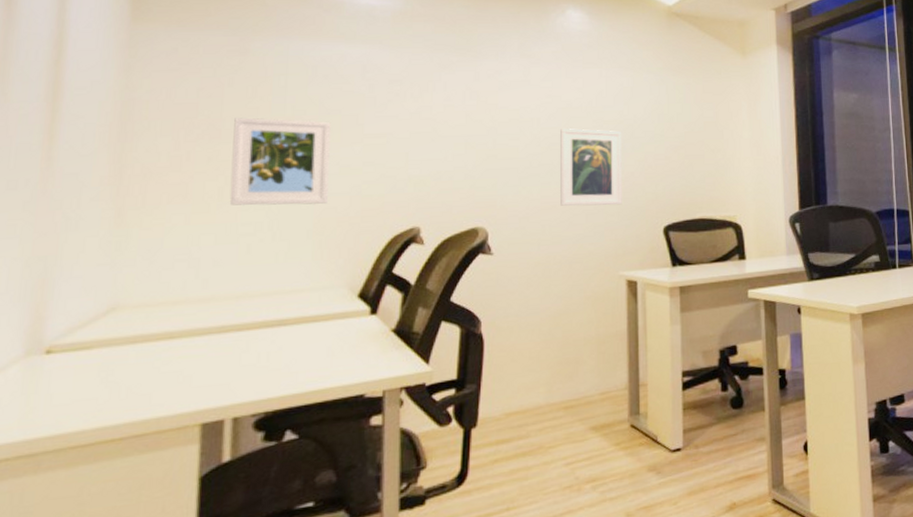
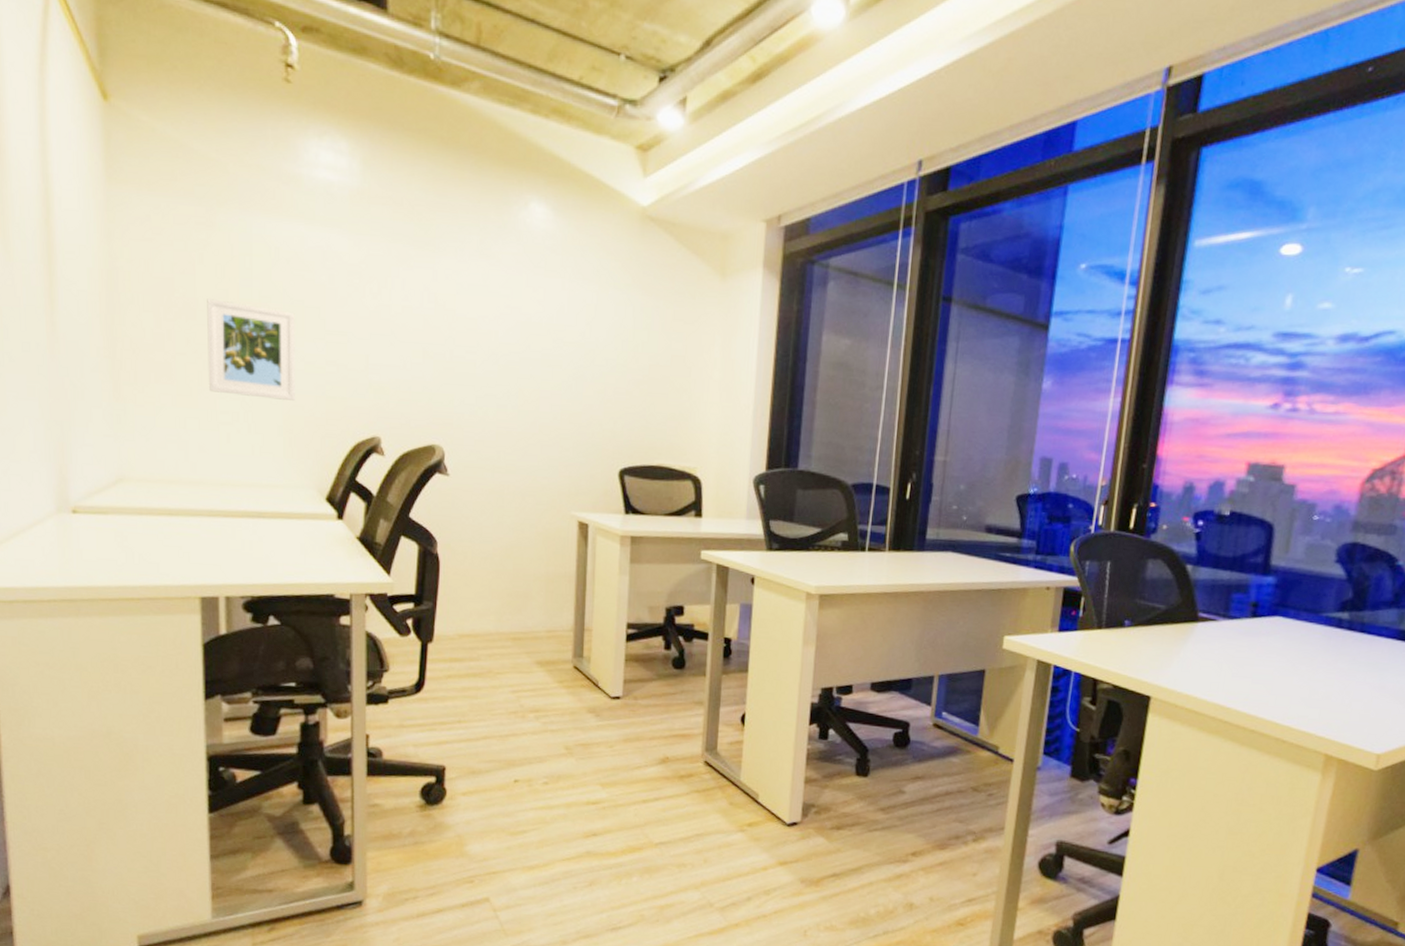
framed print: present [560,128,622,206] -> none [516,346,582,440]

